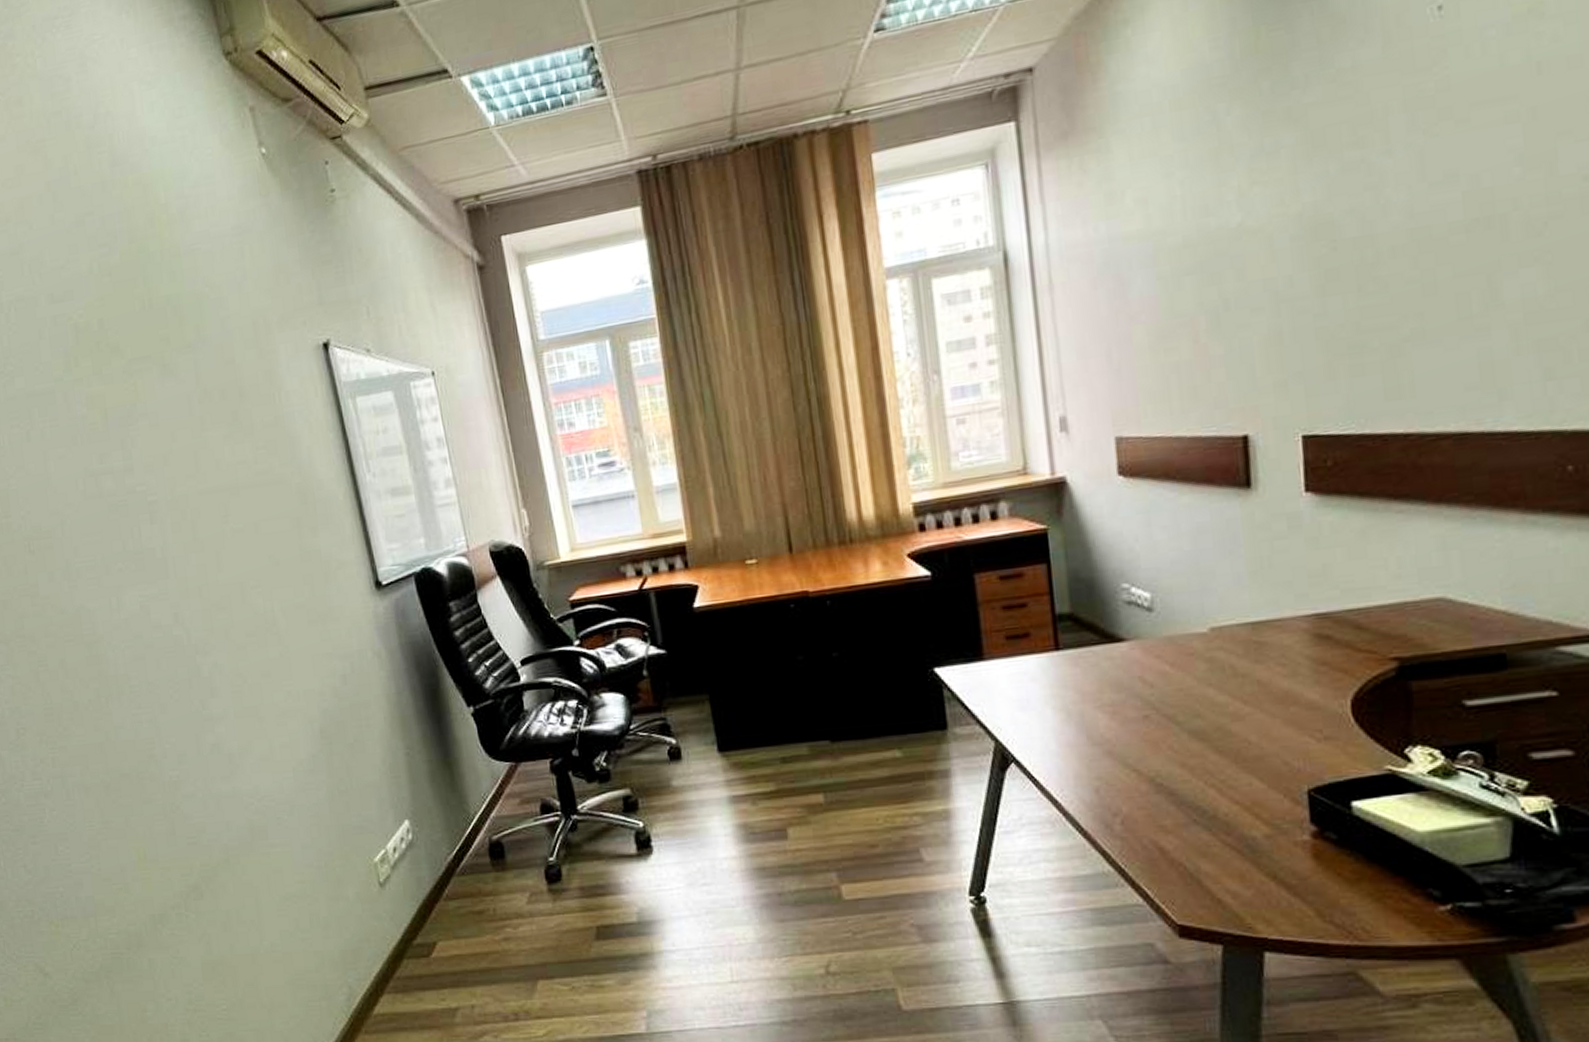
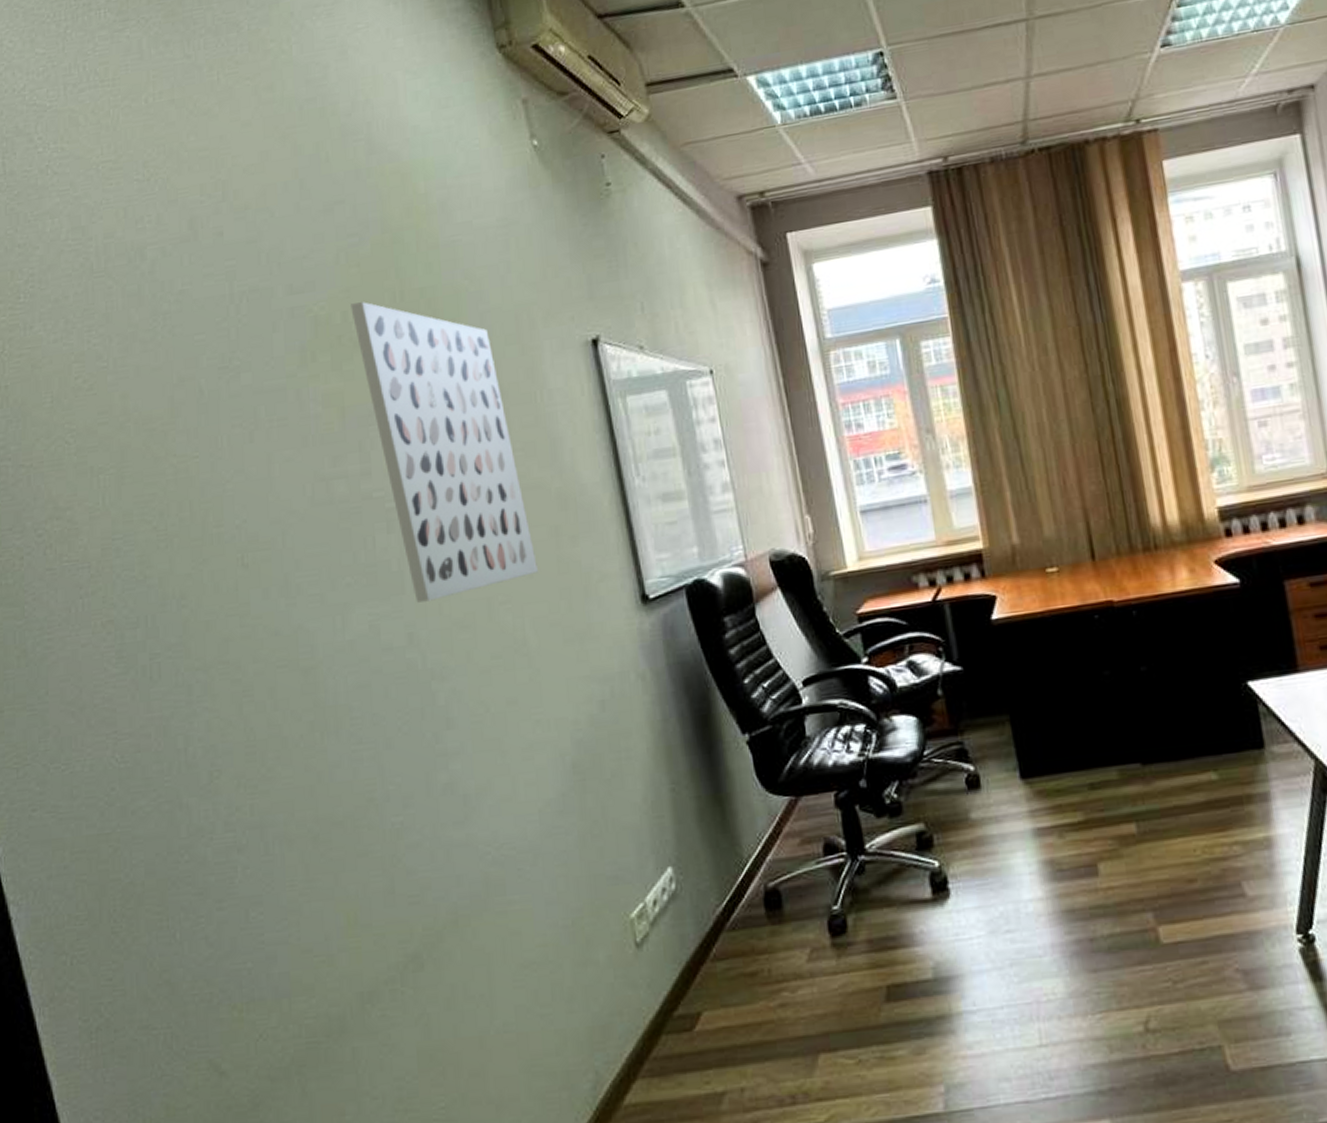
wall art: none [106,309,283,586] -> present [351,302,538,603]

